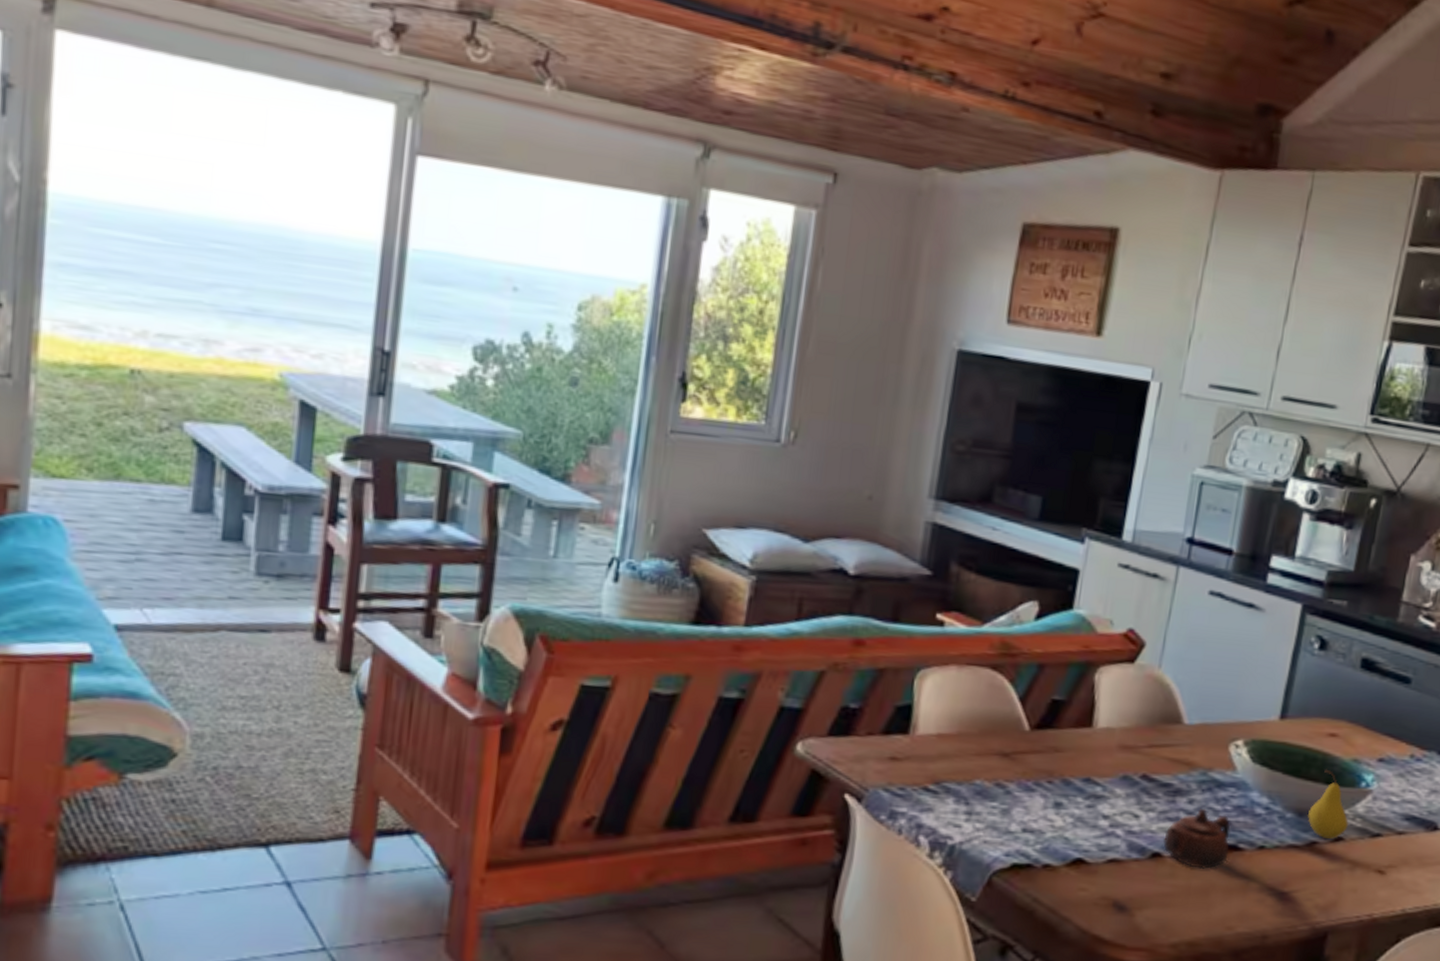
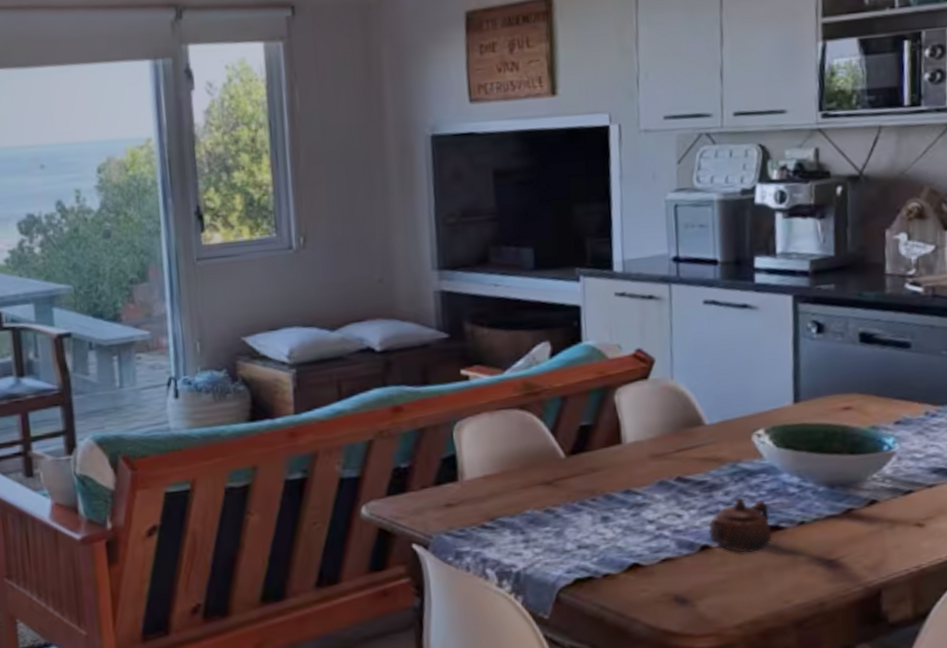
fruit: present [1308,769,1348,839] -> none [839,440,879,504]

